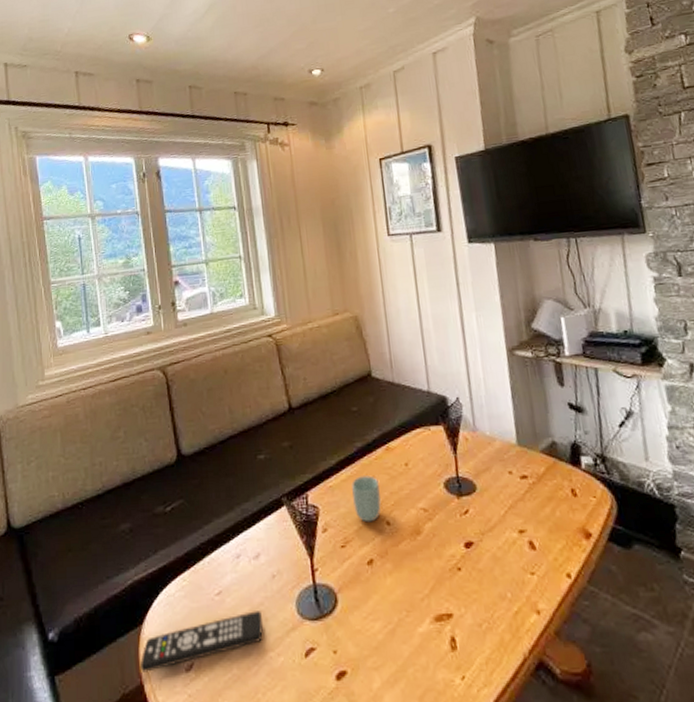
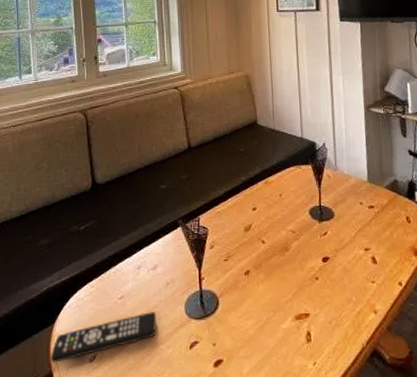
cup: present [352,475,382,523] -> none [236,203,259,241]

